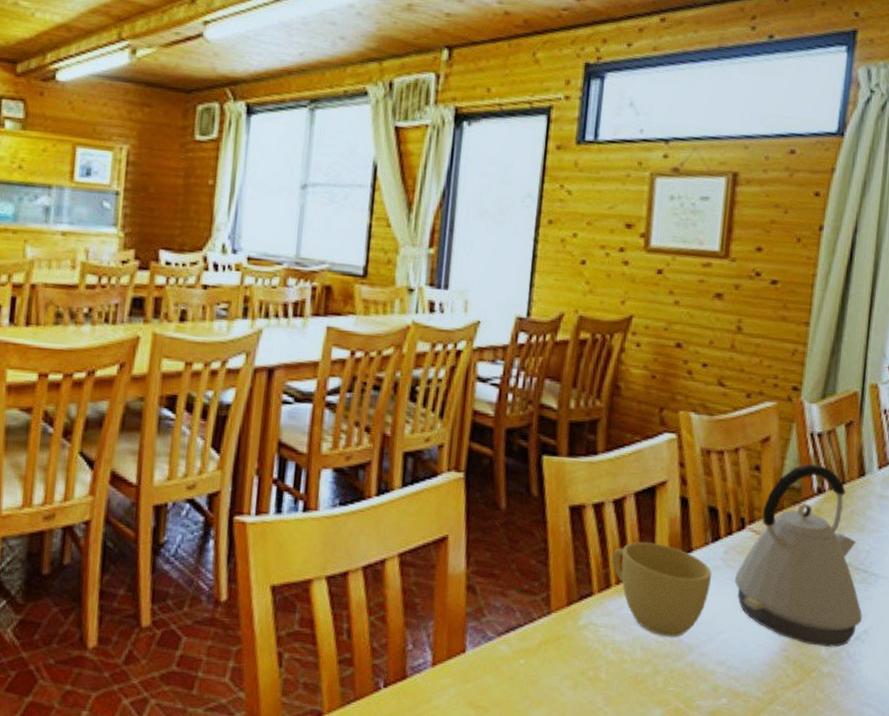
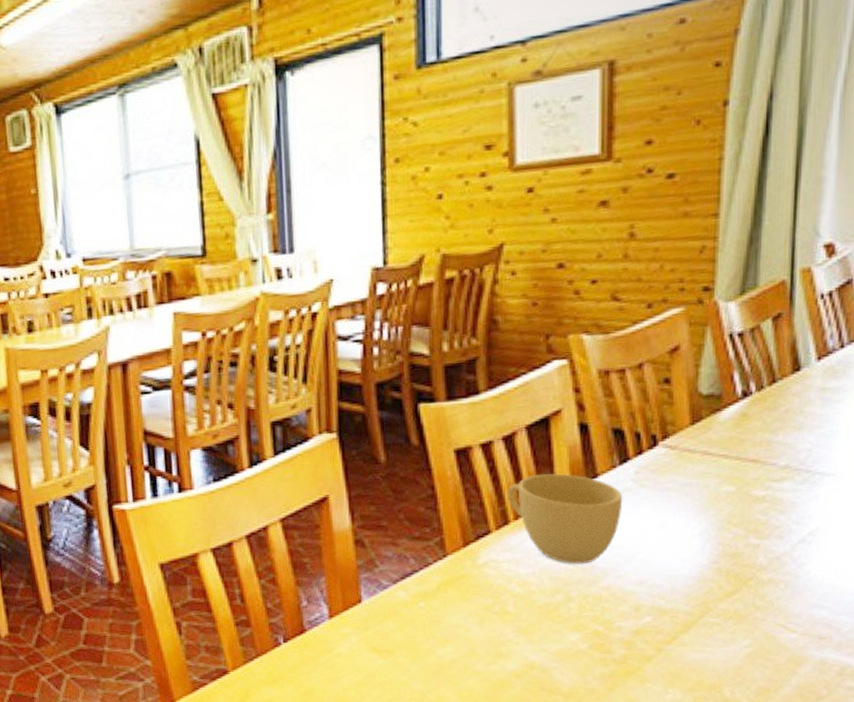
kettle: present [734,464,862,647] -> none [649,367,806,554]

